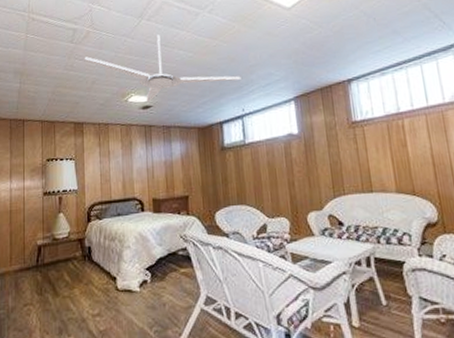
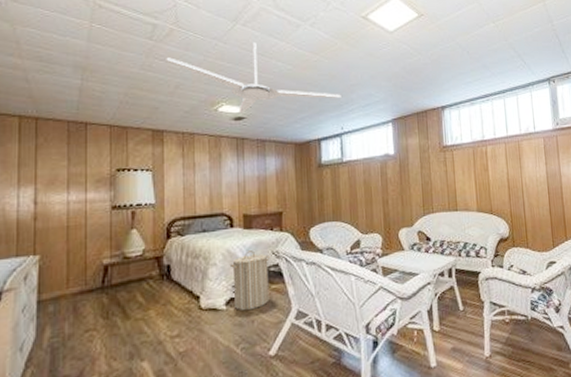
laundry hamper: none [141,234,179,294] -> present [229,250,270,311]

